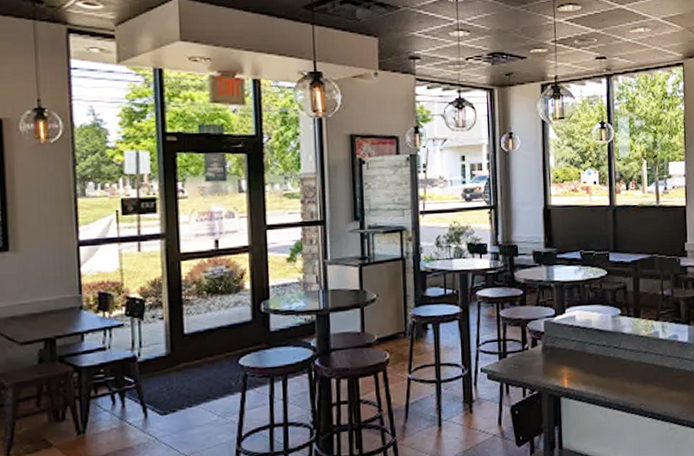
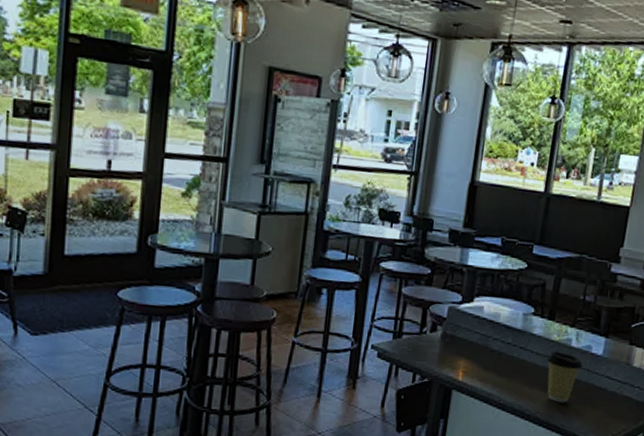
coffee cup: none [640,344,673,392] -> present [547,350,583,403]

